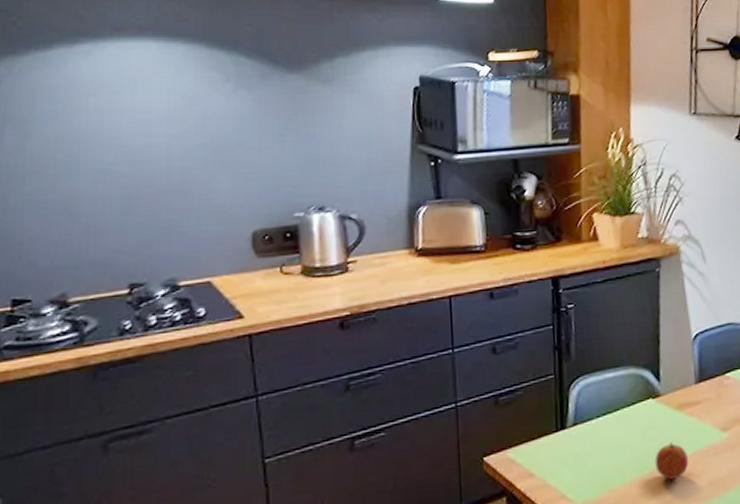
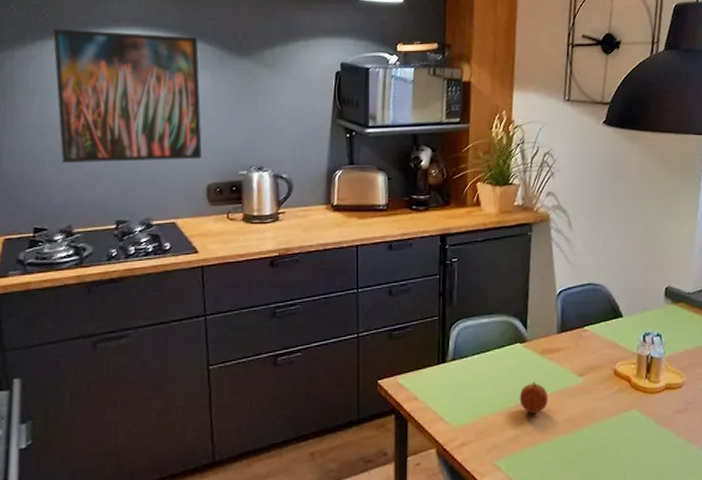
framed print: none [29,40,244,213] -> present [53,29,203,163]

